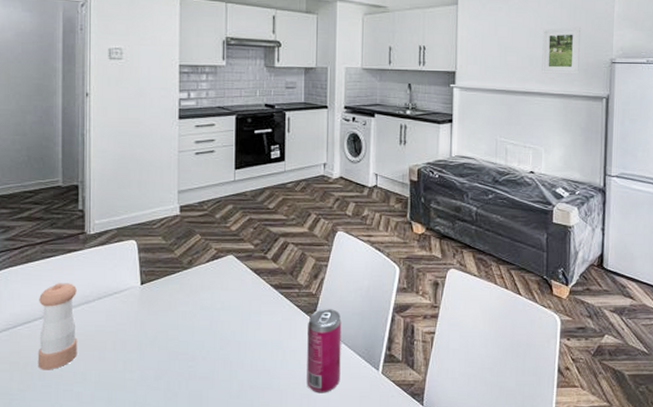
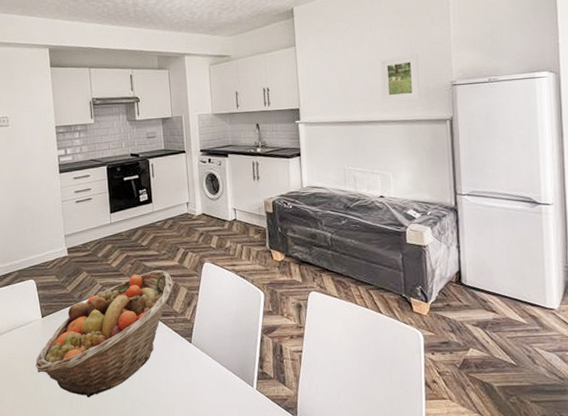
fruit basket: none [128,236,299,379] -> present [36,269,173,397]
beverage can: present [307,309,342,393] -> none [186,333,220,409]

